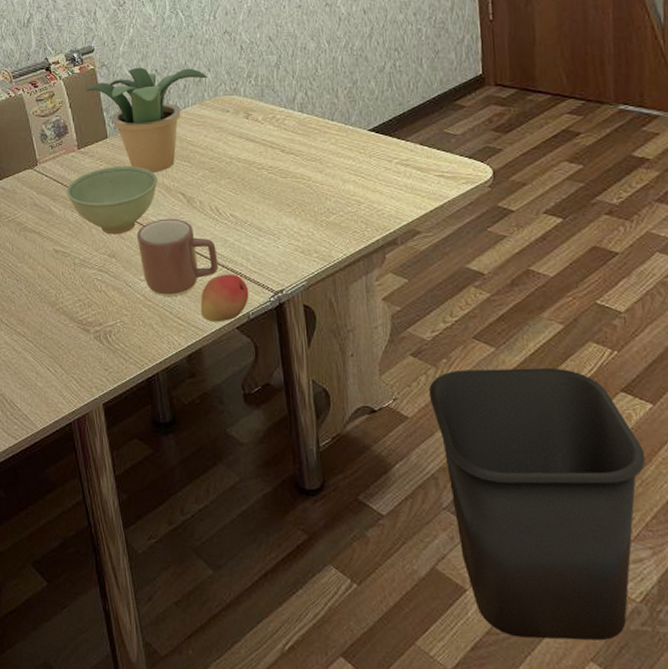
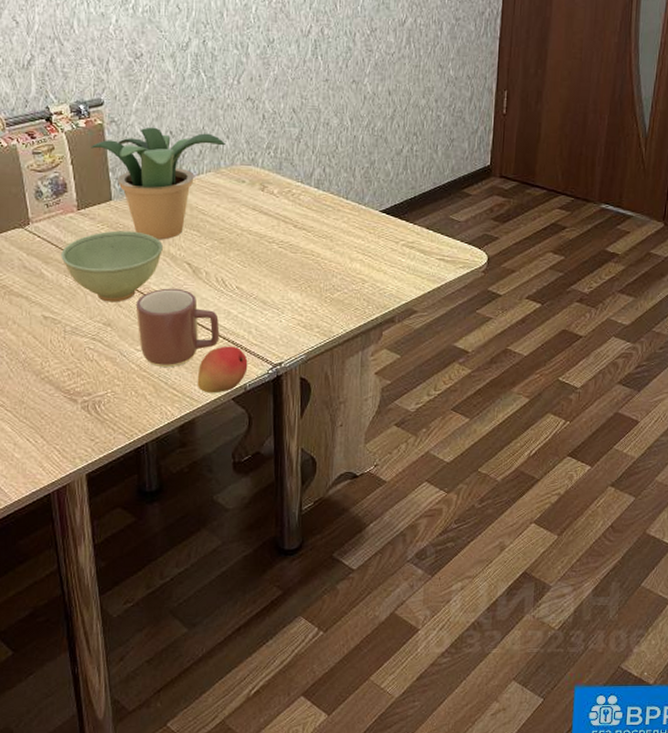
waste bin: present [428,368,646,641] -> none [407,436,579,666]

